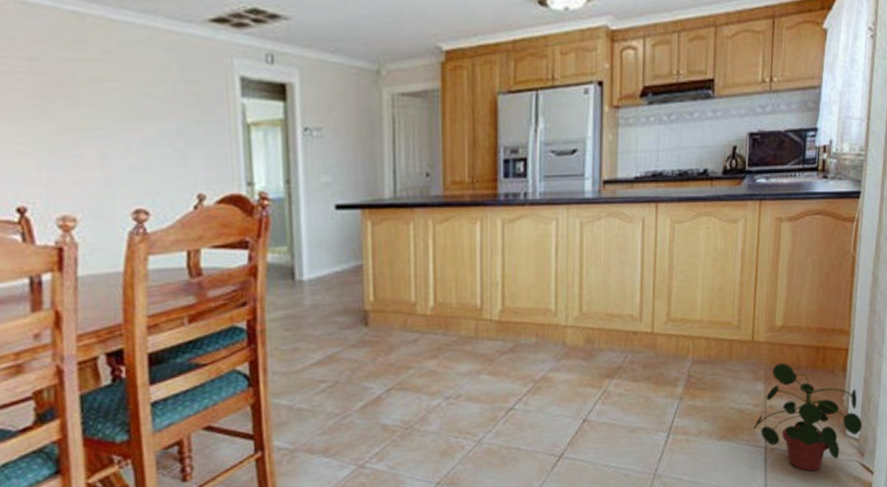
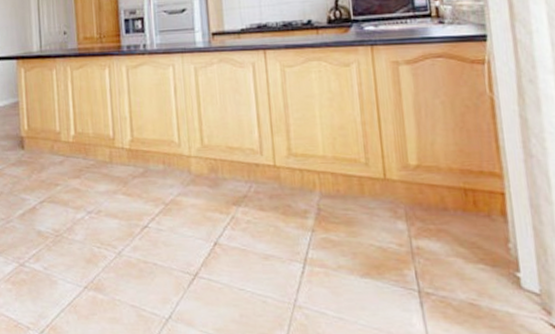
potted plant: present [754,362,863,471] -> none [401,202,542,324]

